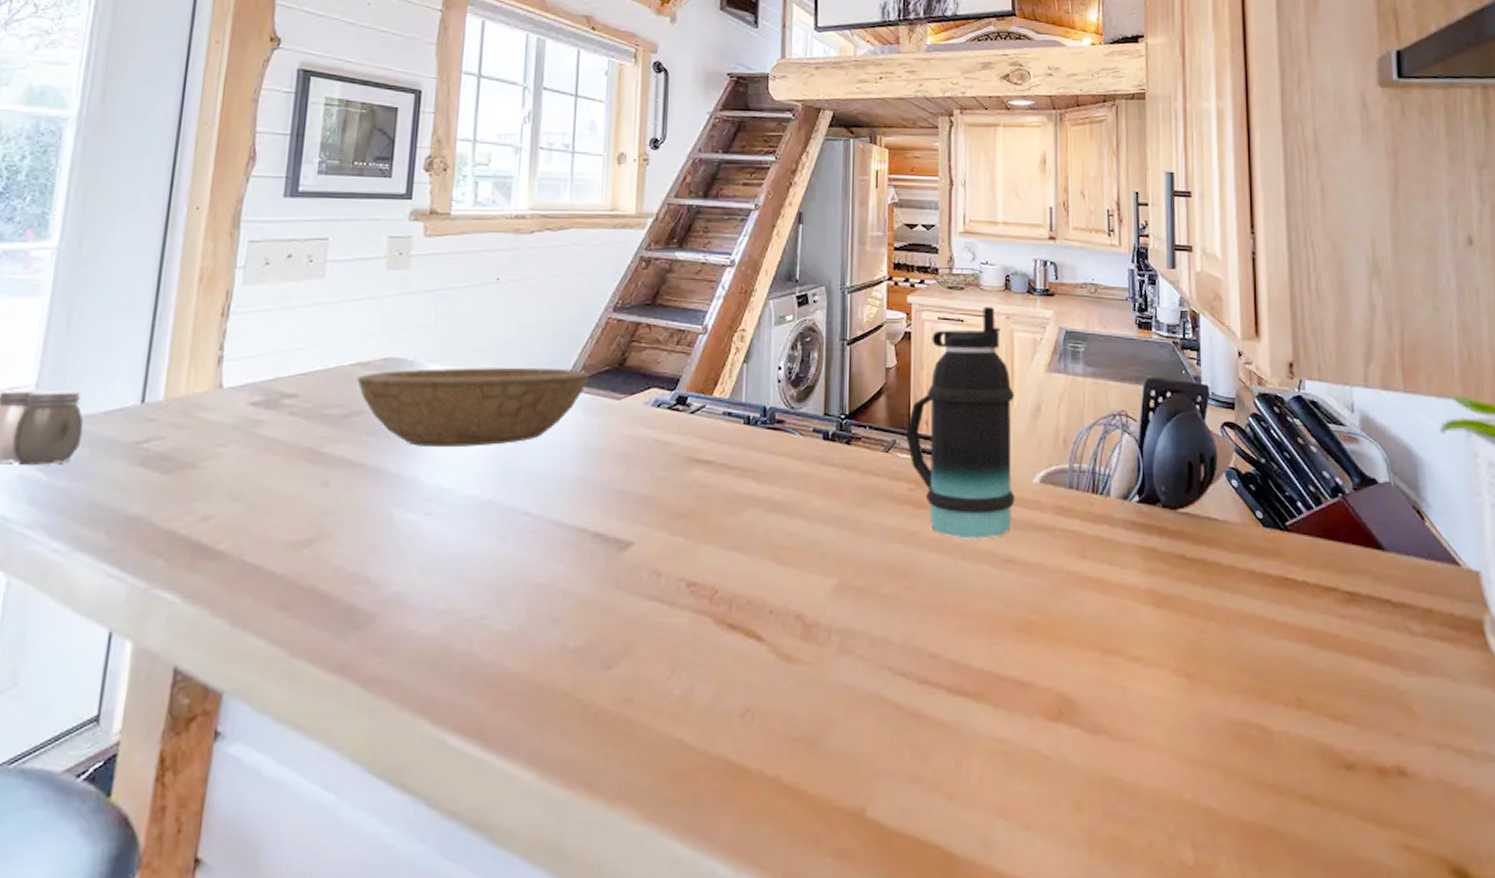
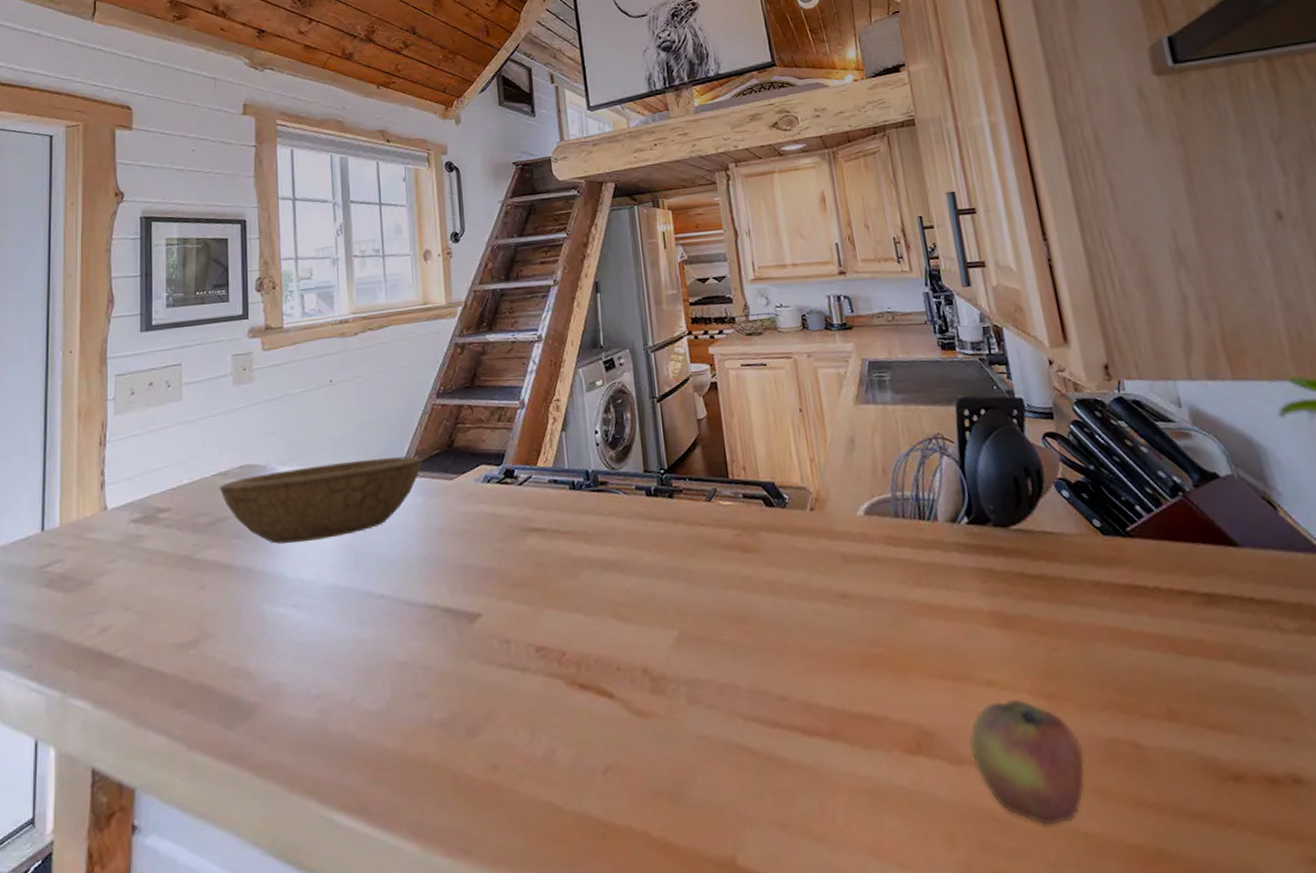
bottle: present [905,307,1015,539] -> none [724,347,843,579]
apple: none [1109,675,1214,799] -> present [969,698,1085,826]

